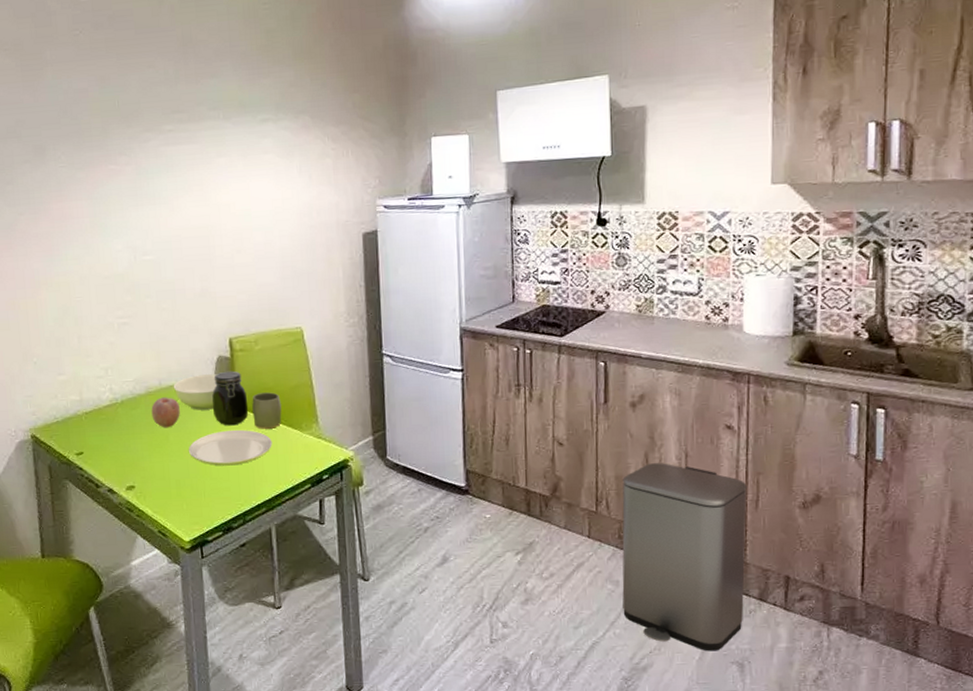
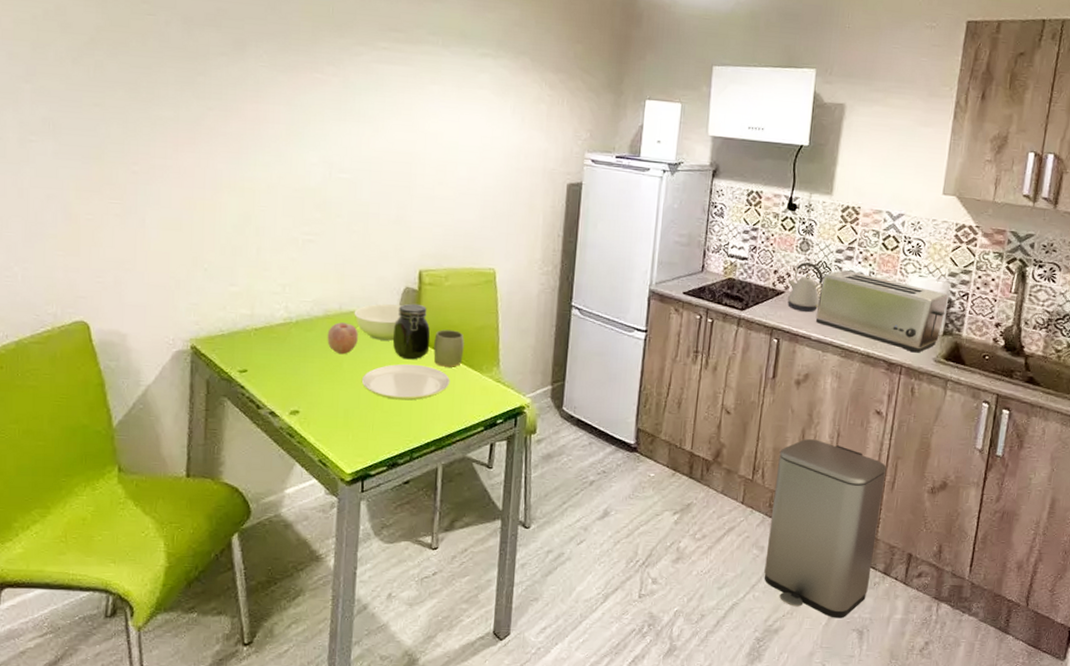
kettle: none [608,277,646,331] -> present [787,262,823,313]
toaster: none [643,280,794,359] -> present [815,270,948,353]

